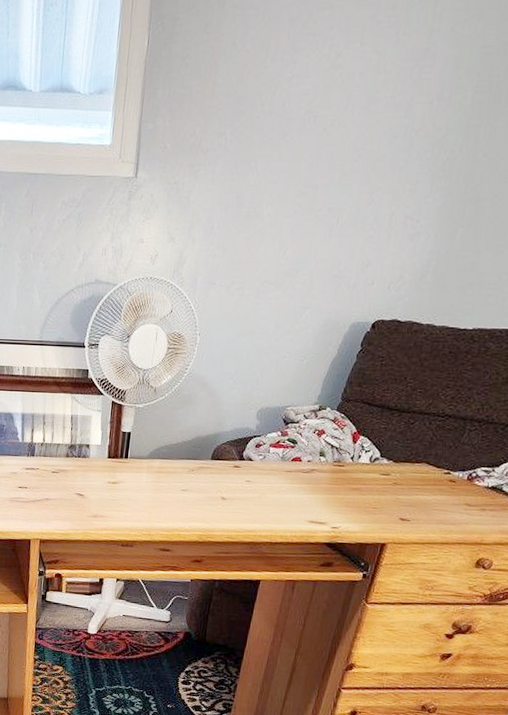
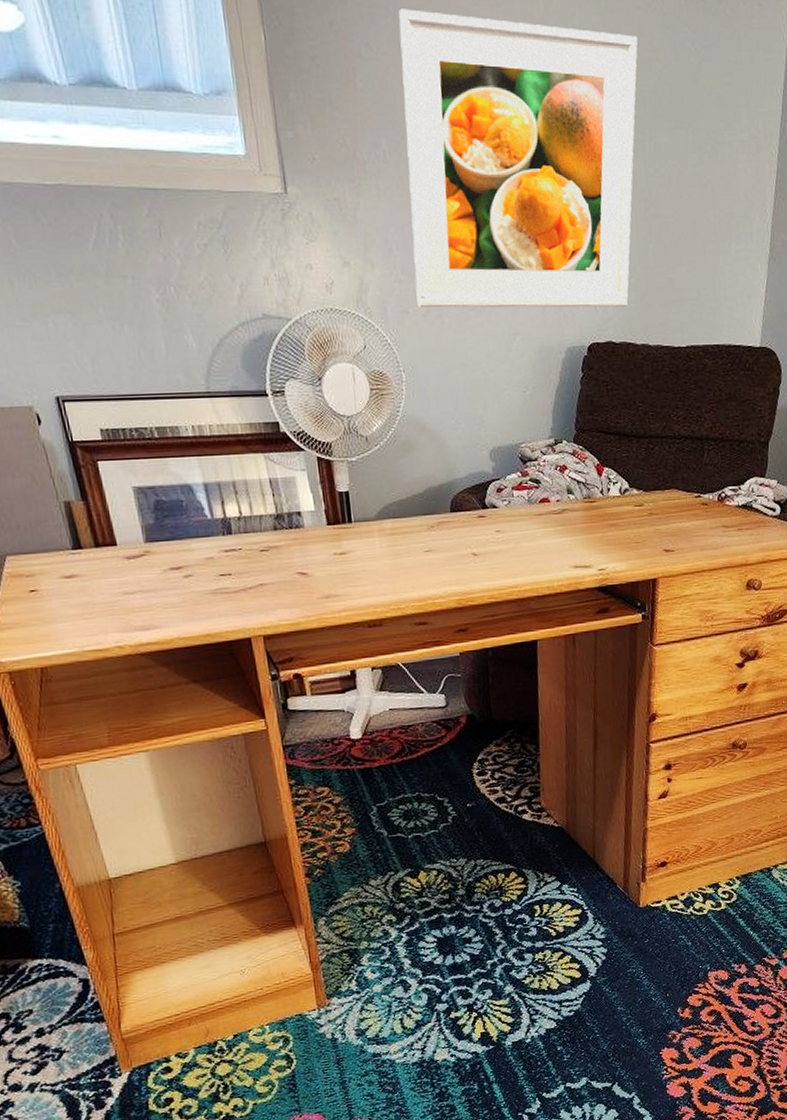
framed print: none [224,8,499,287] -> present [398,8,638,308]

